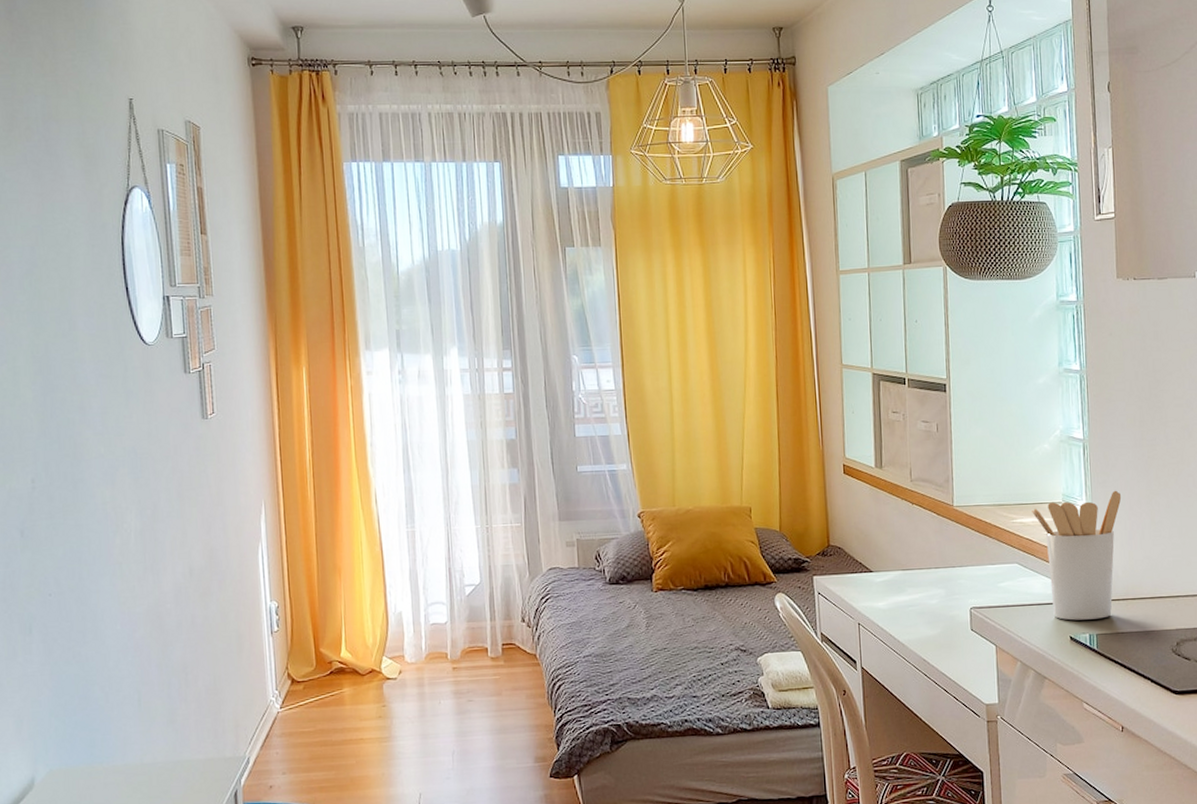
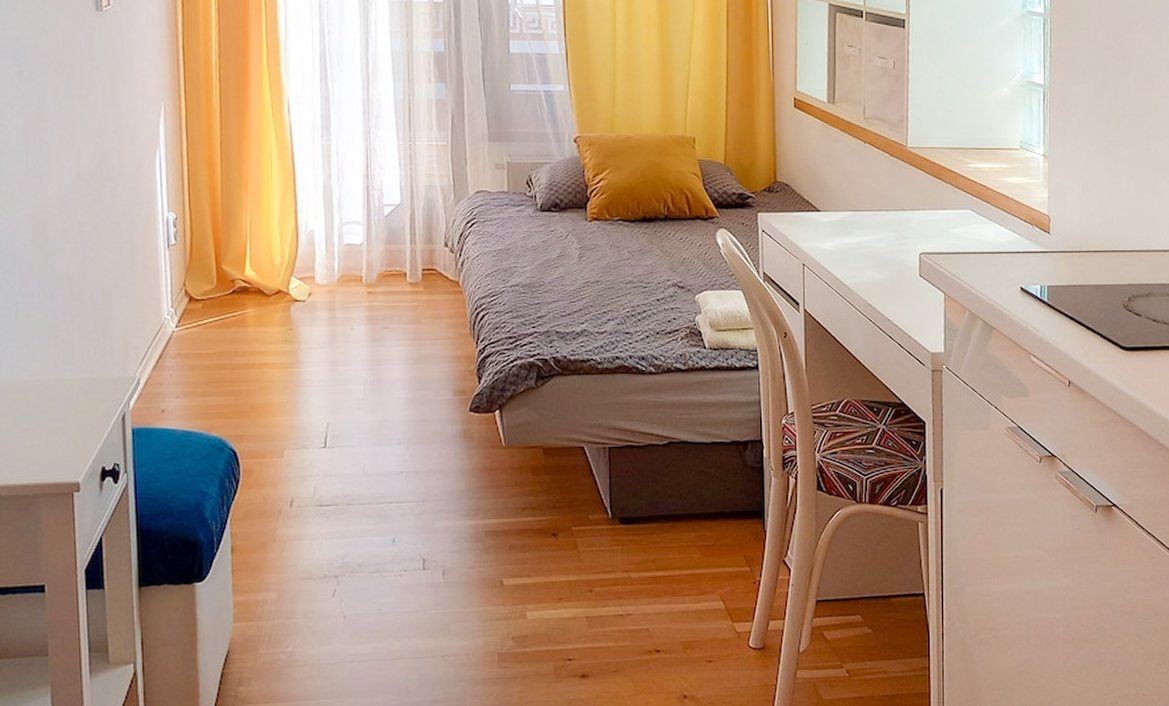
utensil holder: present [1032,490,1122,621] -> none [988,139,1080,271]

